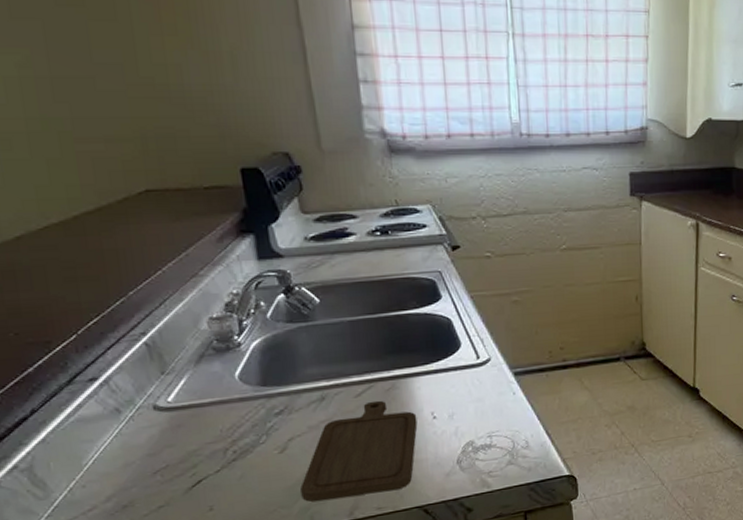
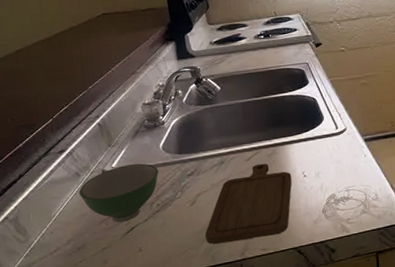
bowl: none [120,397,235,474] -> present [78,163,159,223]

